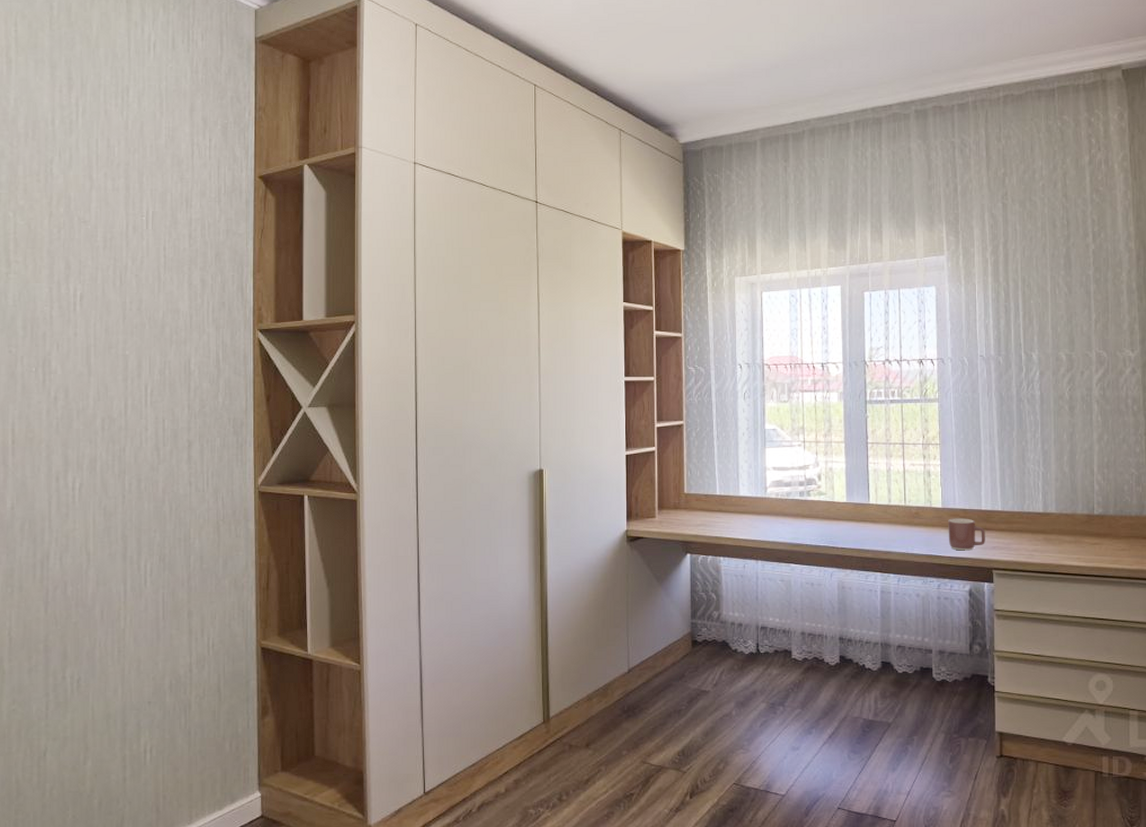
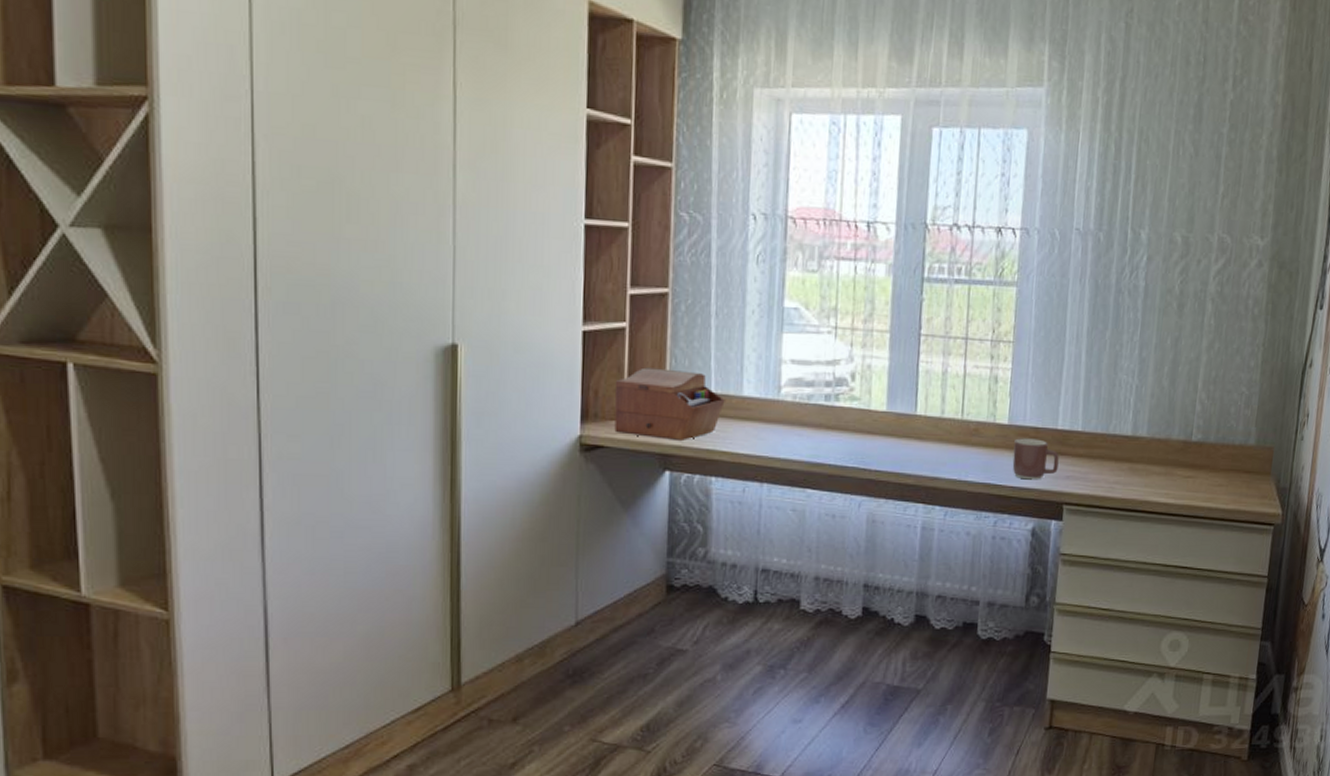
sewing box: none [649,479,727,532] -> present [614,367,725,442]

